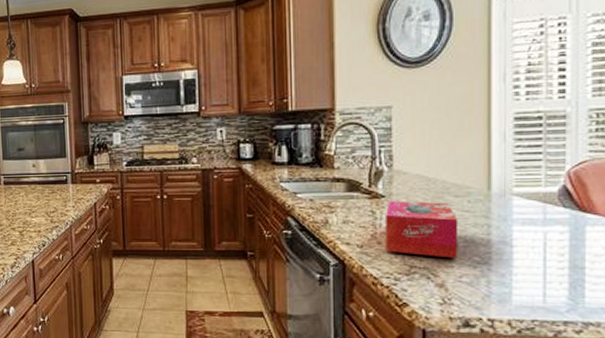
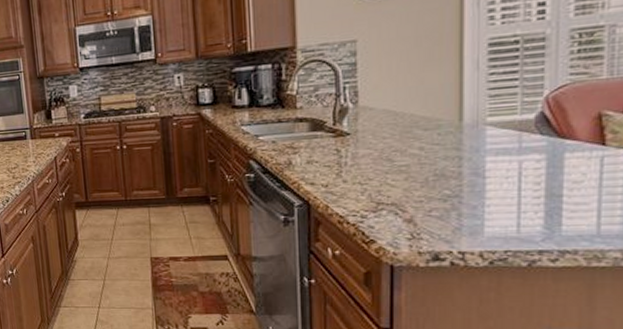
tissue box: present [385,200,459,259] -> none [350,136,428,193]

